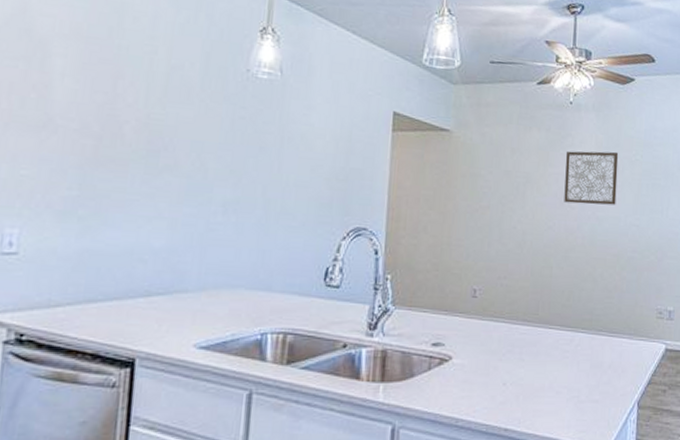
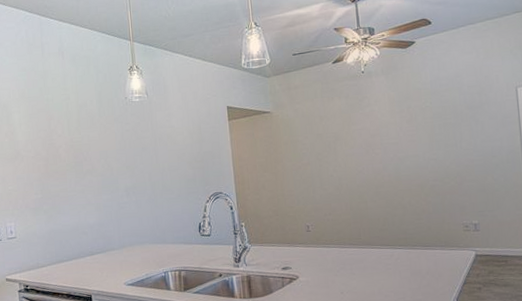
wall art: present [564,150,619,206] -> none [364,103,414,151]

